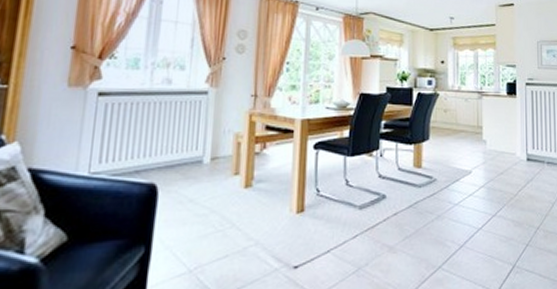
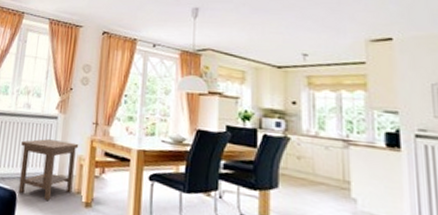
side table: none [159,118,235,189] -> present [18,139,79,202]

